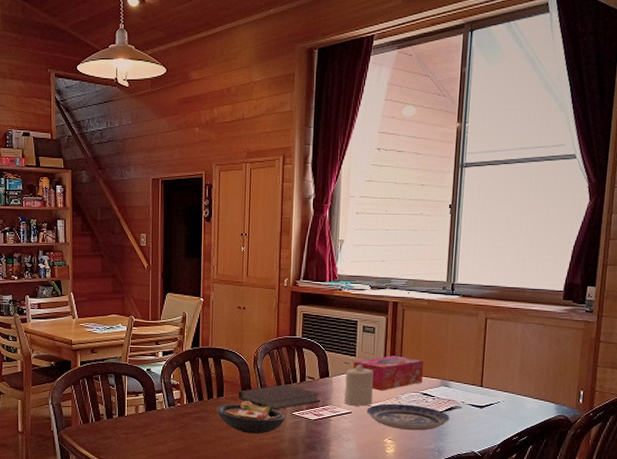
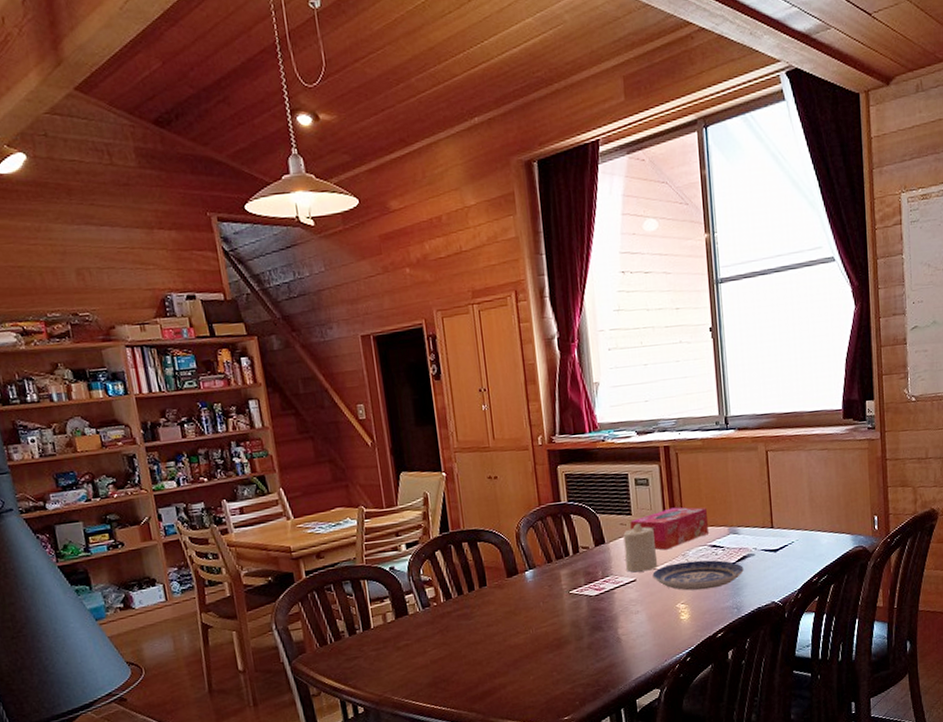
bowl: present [216,400,285,434] -> none [480,585,563,625]
notebook: present [238,384,321,410] -> none [504,559,600,592]

